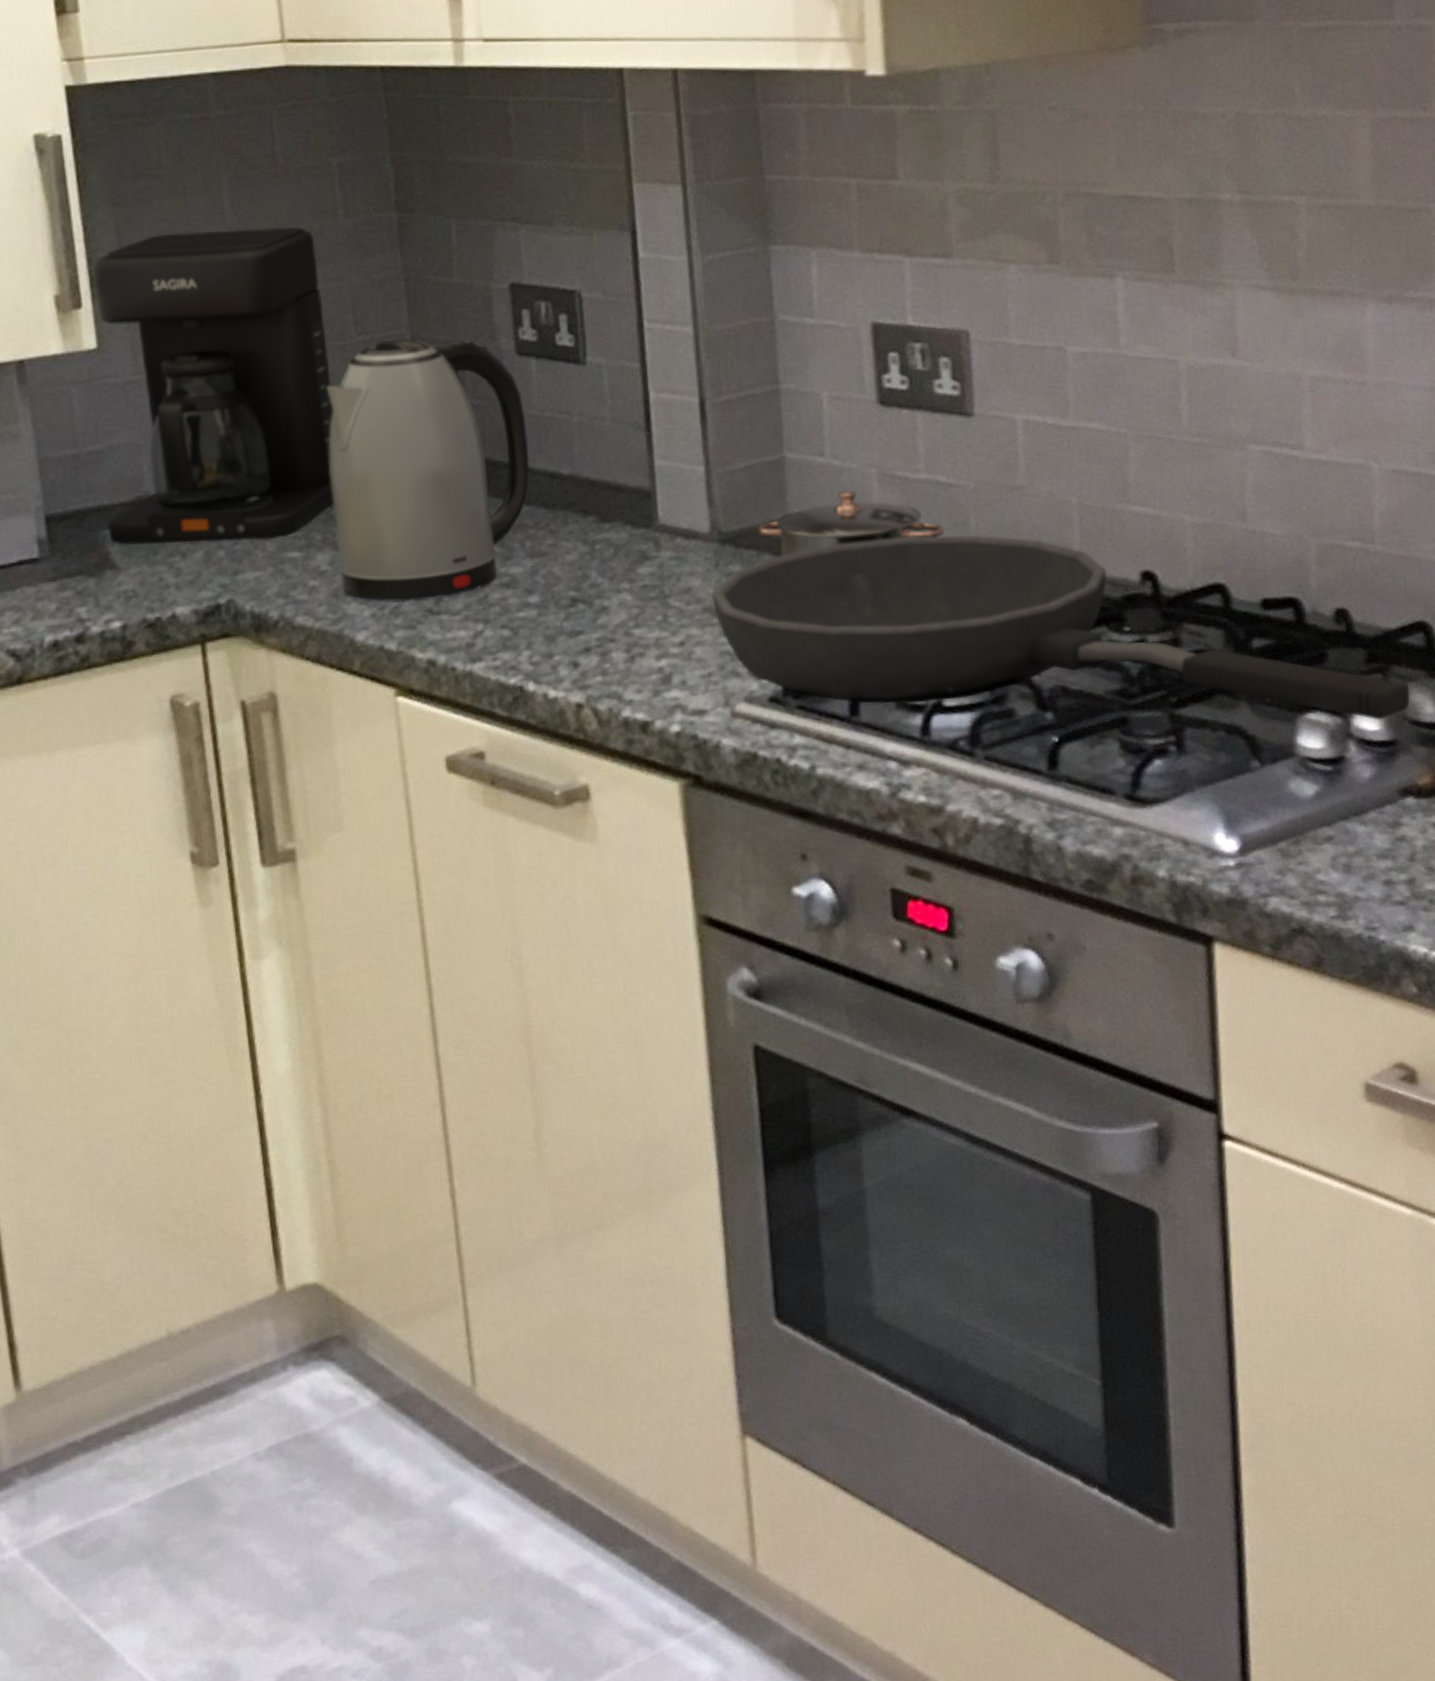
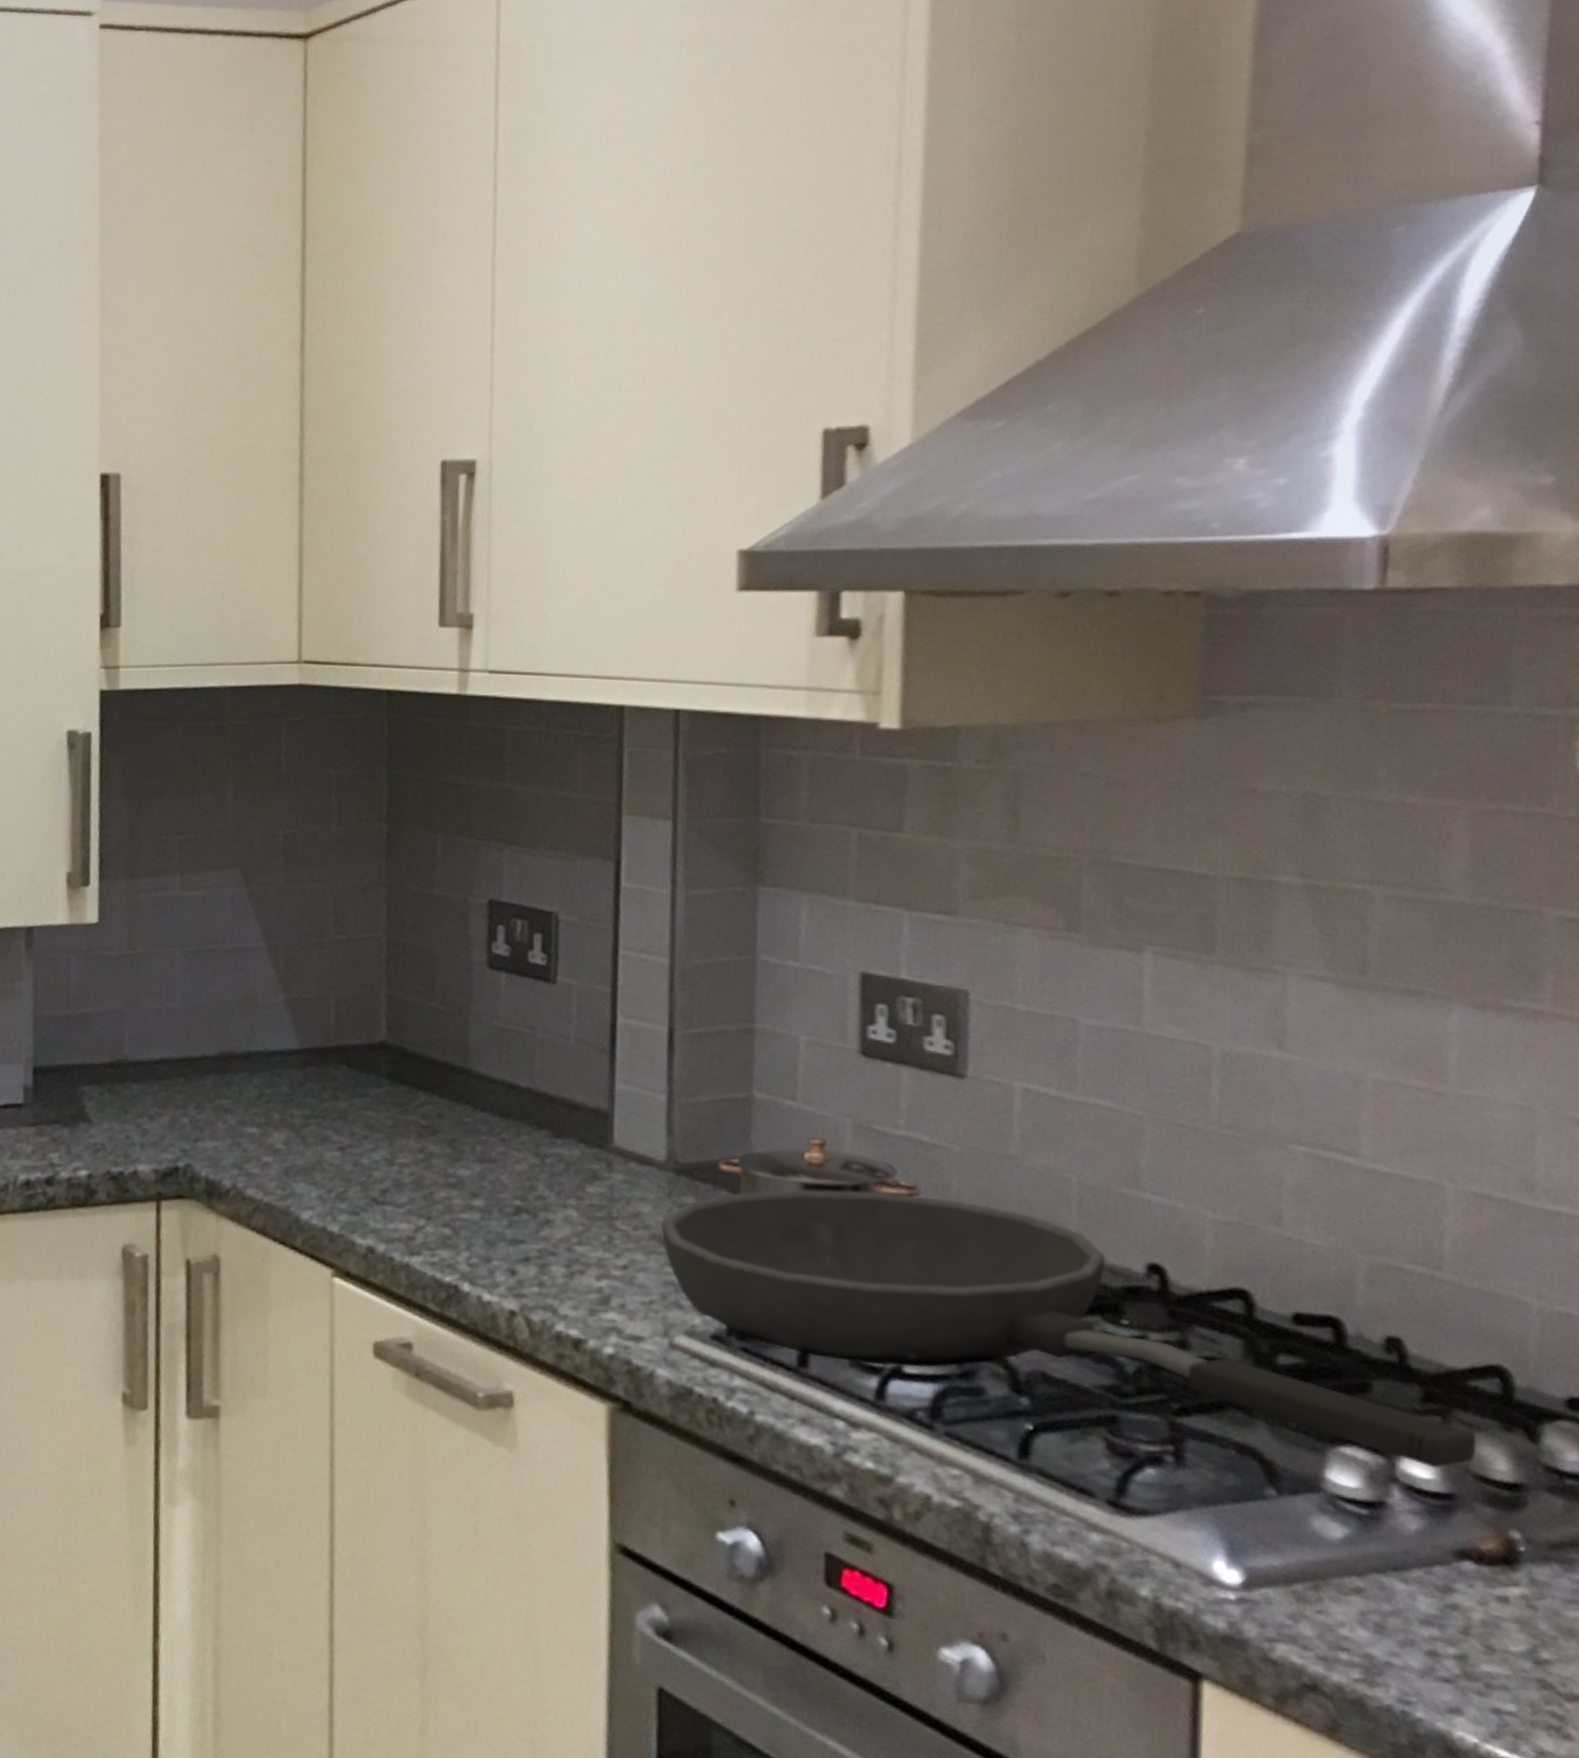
coffee maker: present [91,227,333,546] -> none [86,826,308,1114]
kettle: present [326,338,531,602] -> none [293,940,490,1189]

